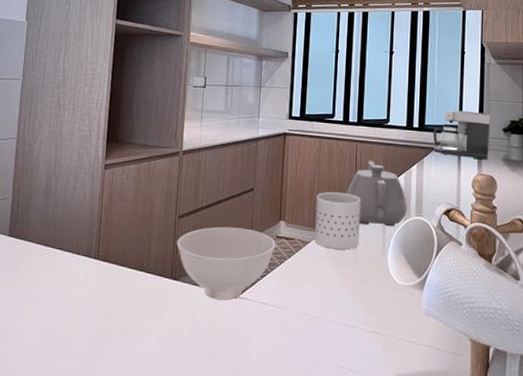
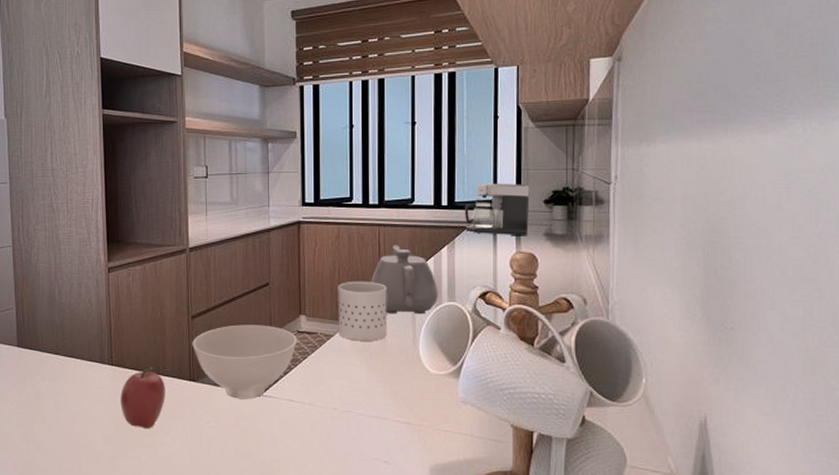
fruit: none [101,264,147,325] -> present [120,367,165,429]

